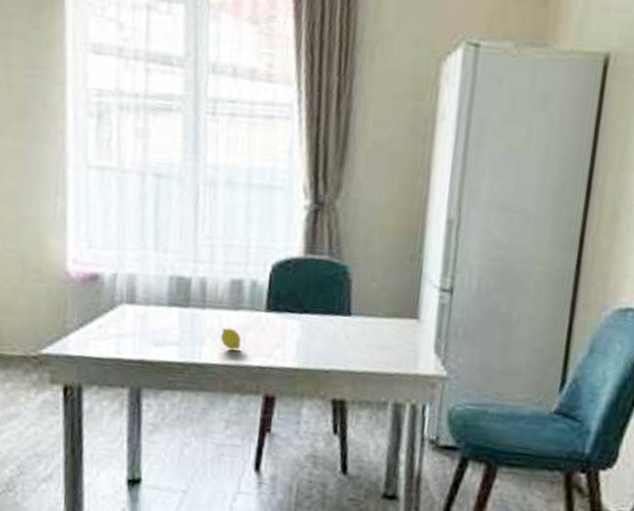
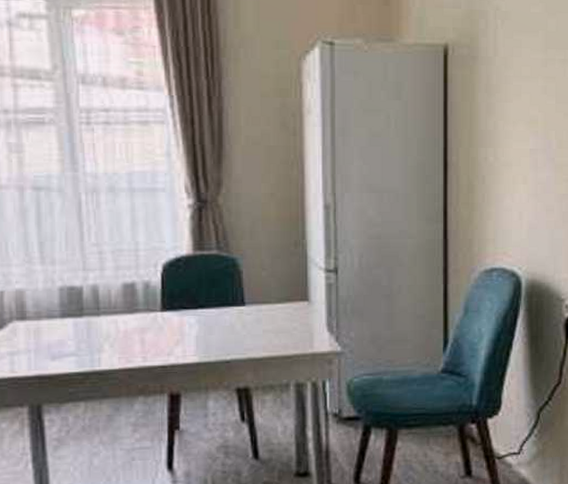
fruit: present [220,328,242,350] -> none [118,331,140,353]

